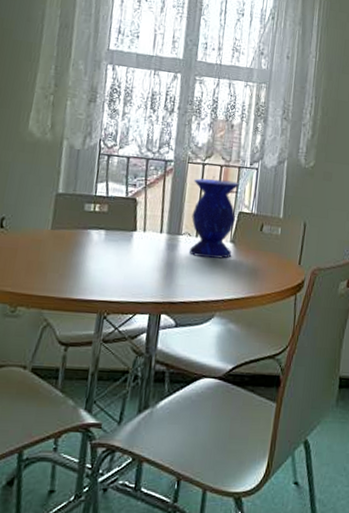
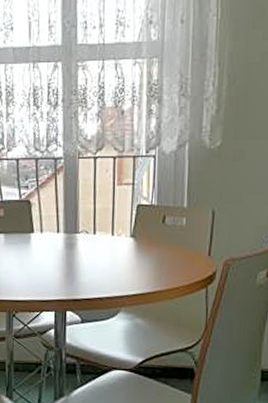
vase: present [189,178,240,259] -> none [86,172,137,255]

